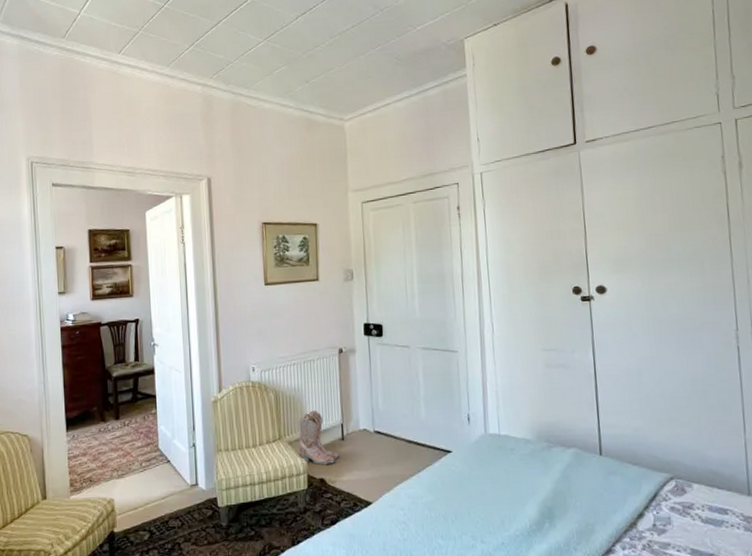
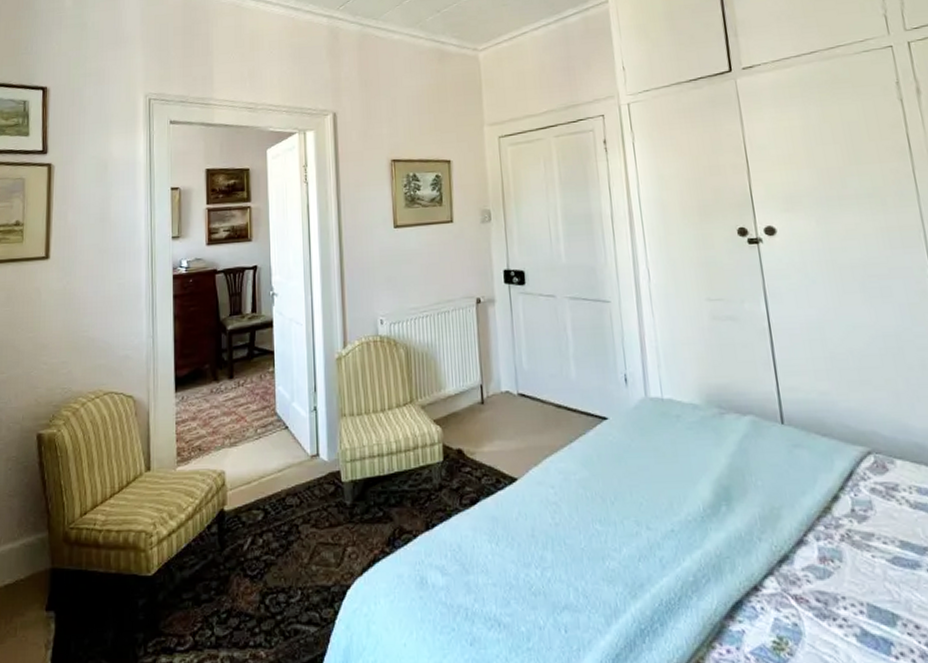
boots: present [299,410,340,464] -> none [432,368,479,433]

